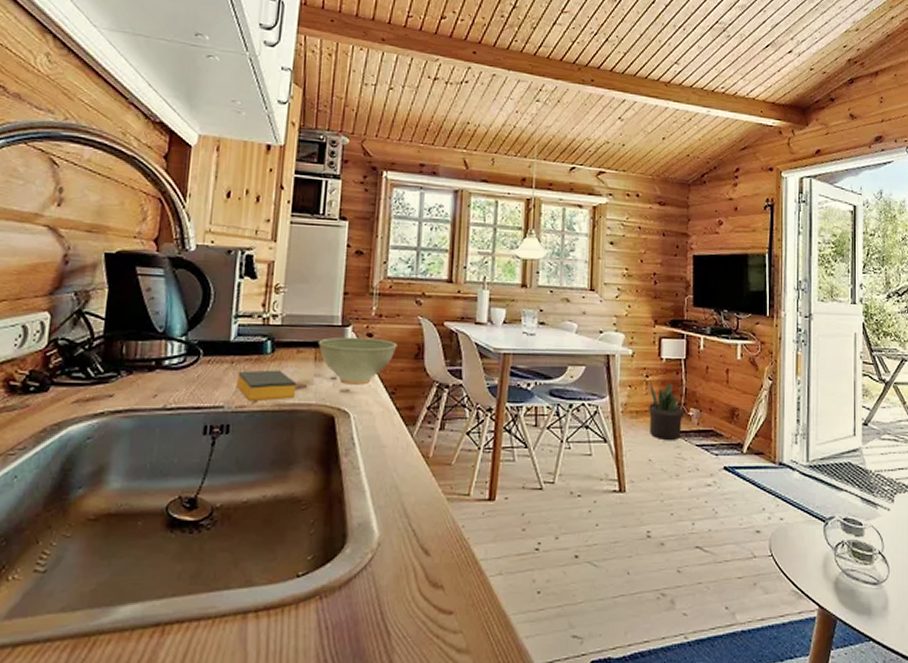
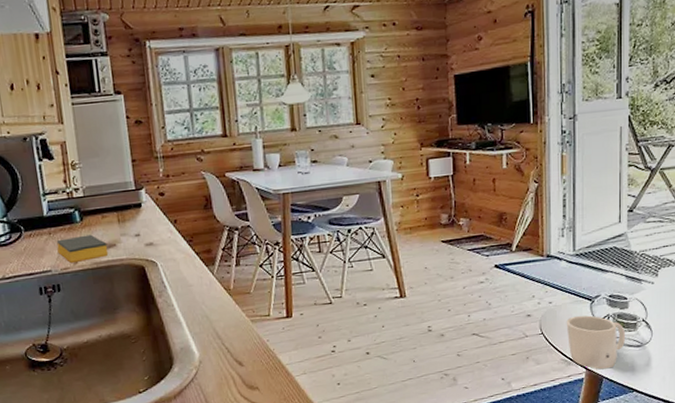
bowl: present [318,336,398,385] -> none [118,196,187,239]
planter: present [648,382,683,440] -> none [420,198,454,249]
mug: none [798,538,862,608] -> present [566,315,626,370]

